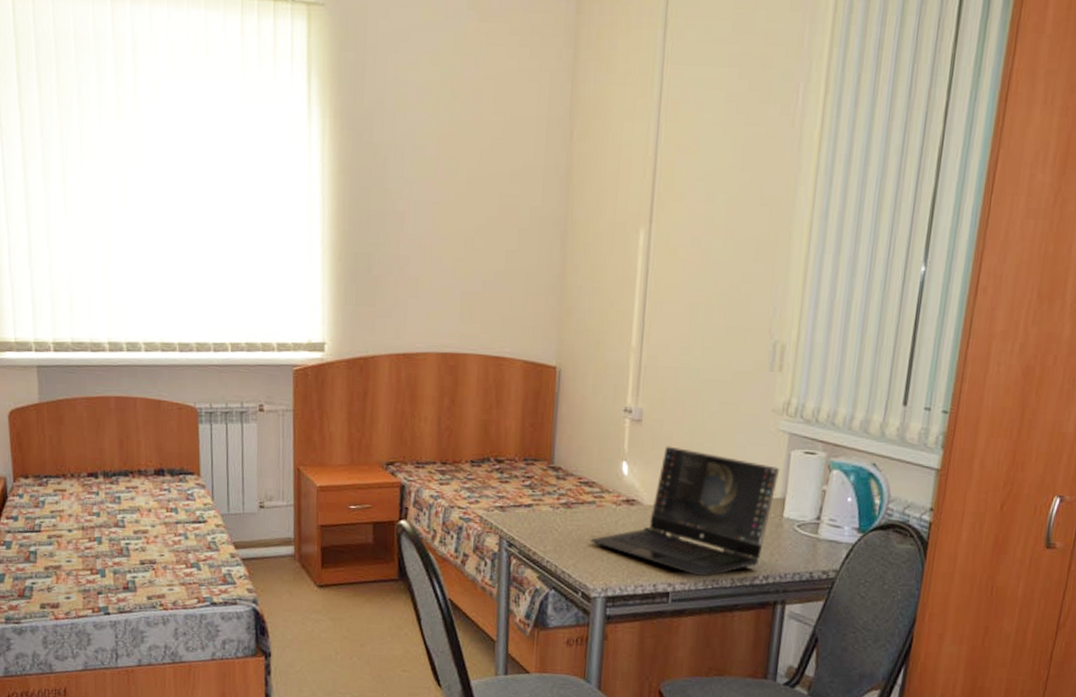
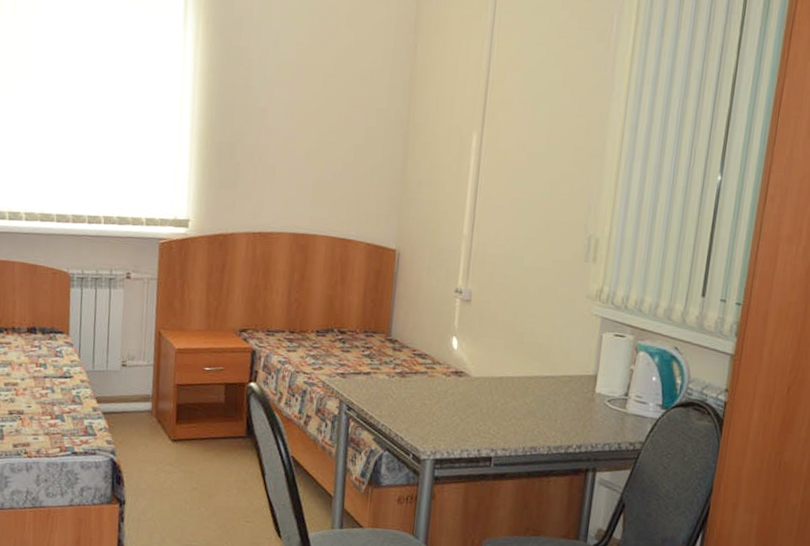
laptop: present [591,446,780,577] -> none [422,324,593,445]

